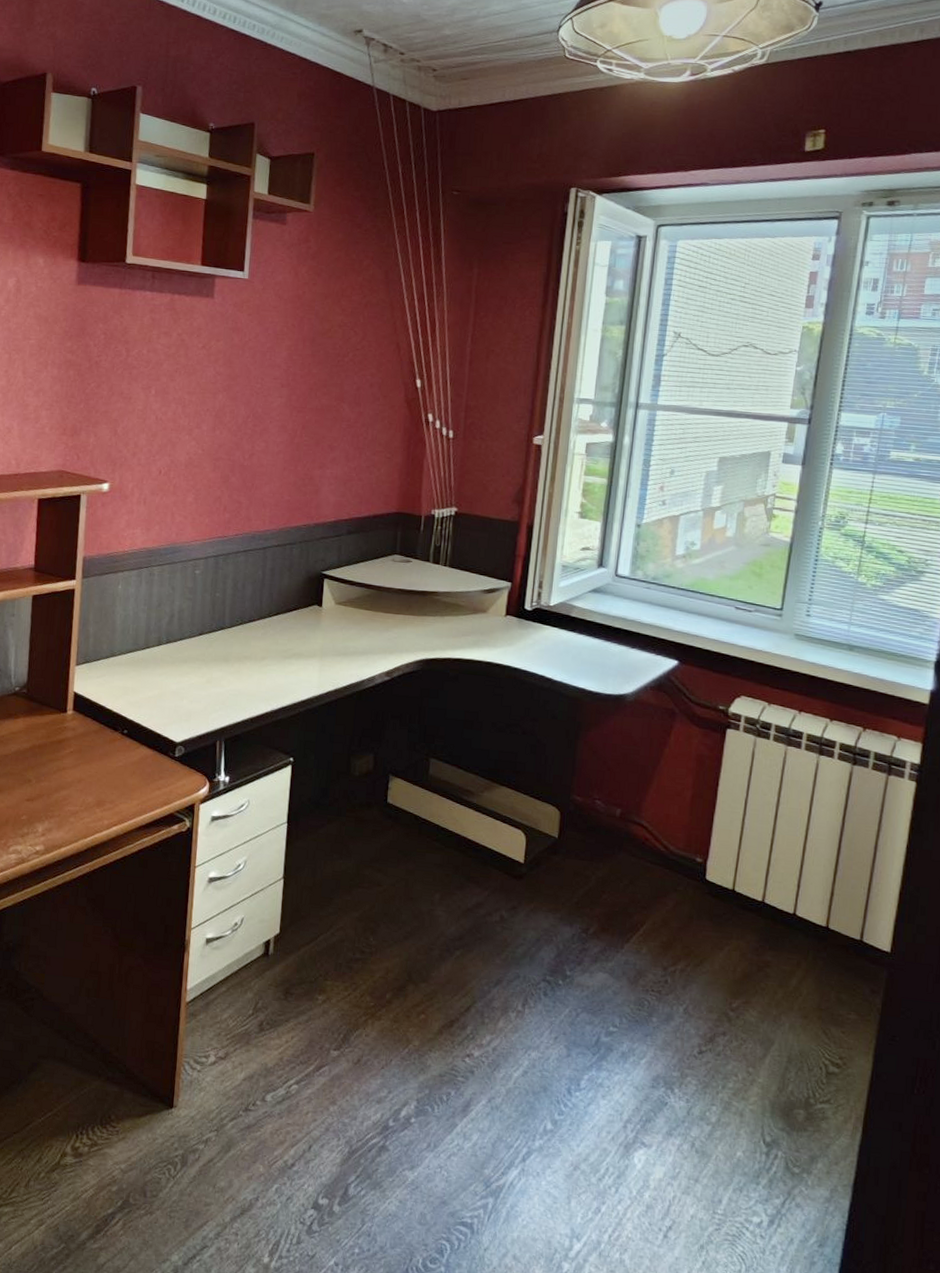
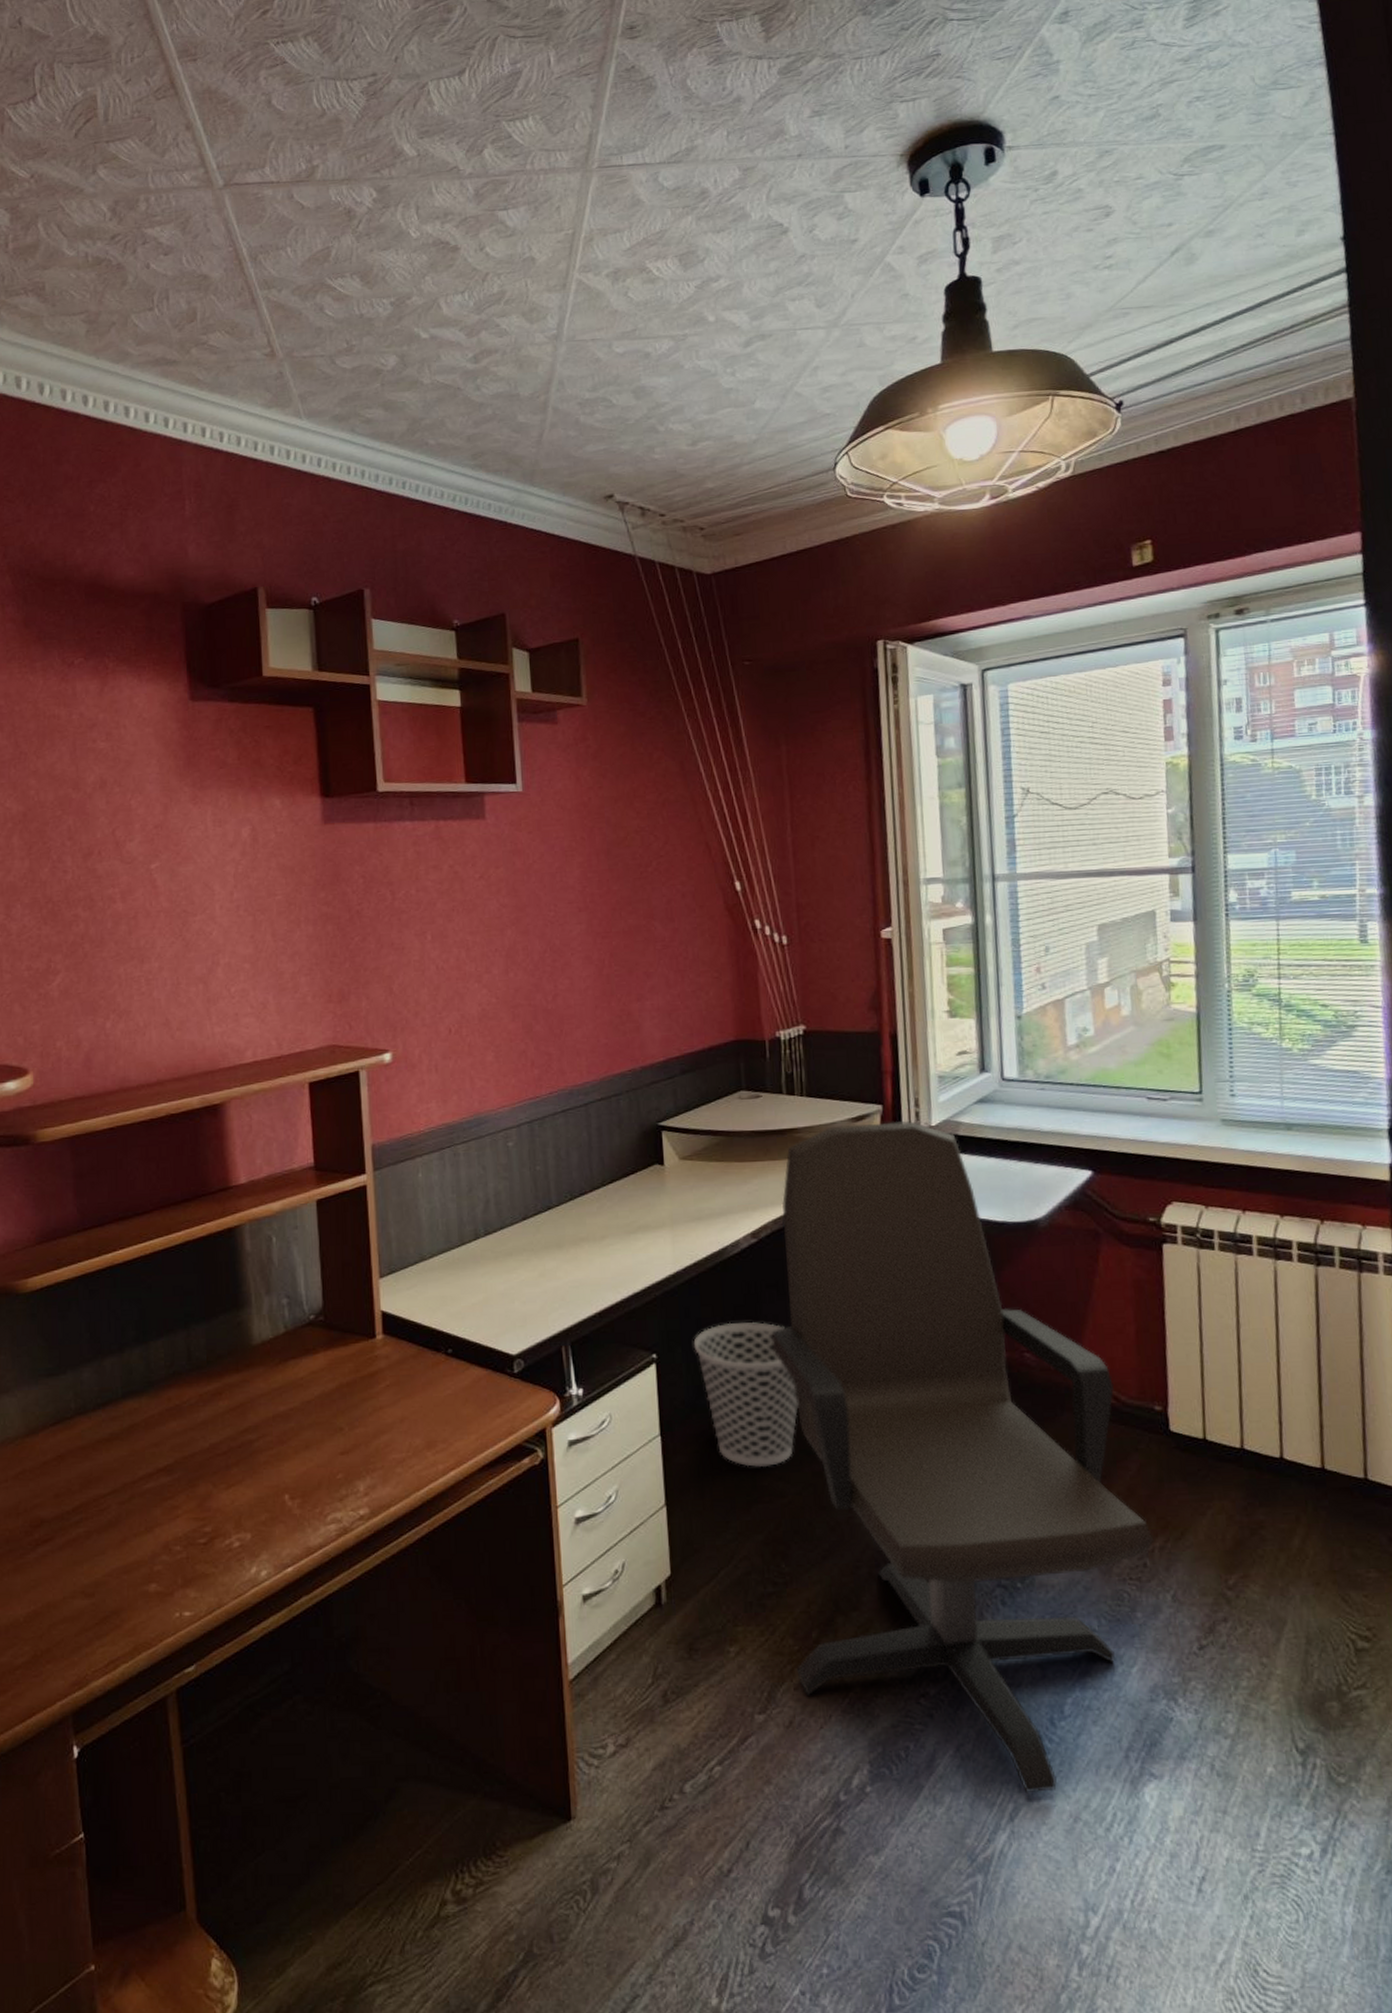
wastebasket: none [324,741,404,860] -> present [693,1322,799,1467]
office chair: none [369,594,677,1144] -> present [771,1120,1154,1794]

